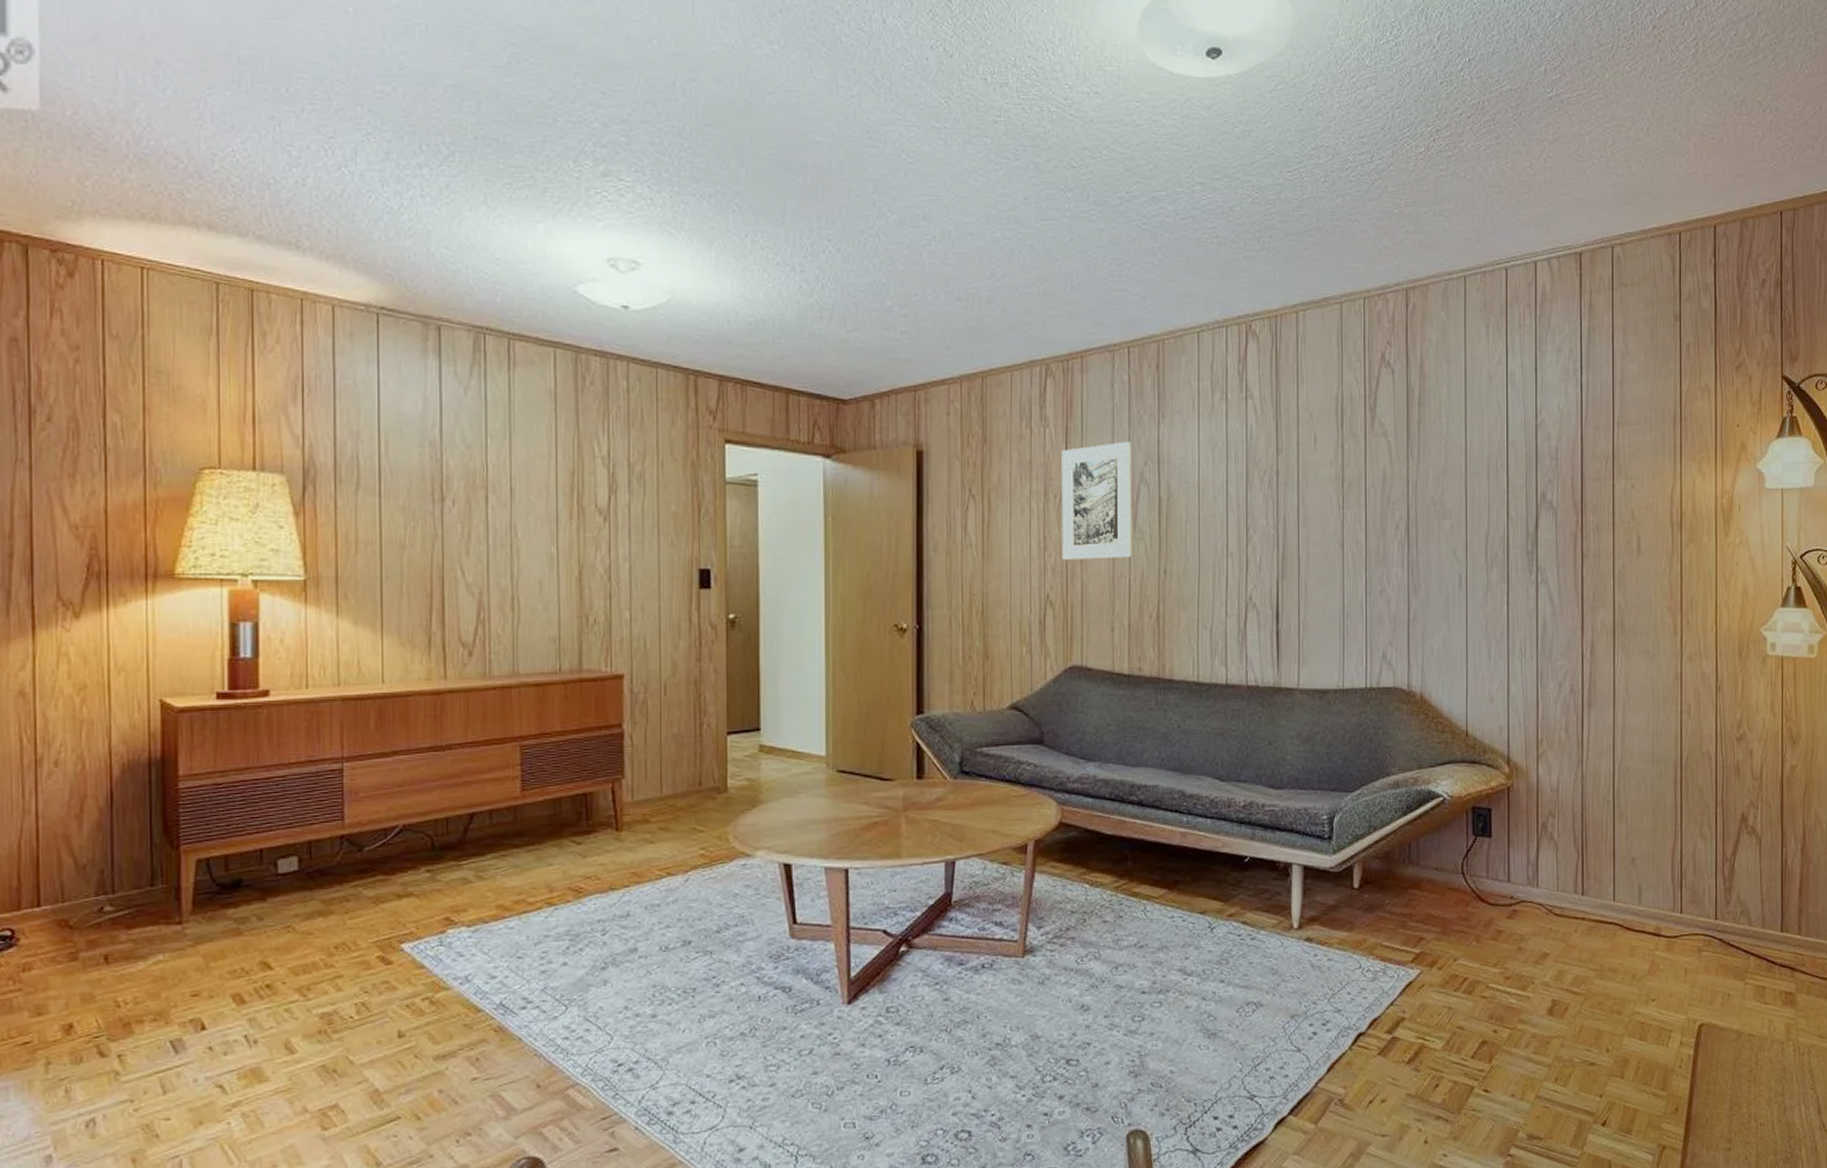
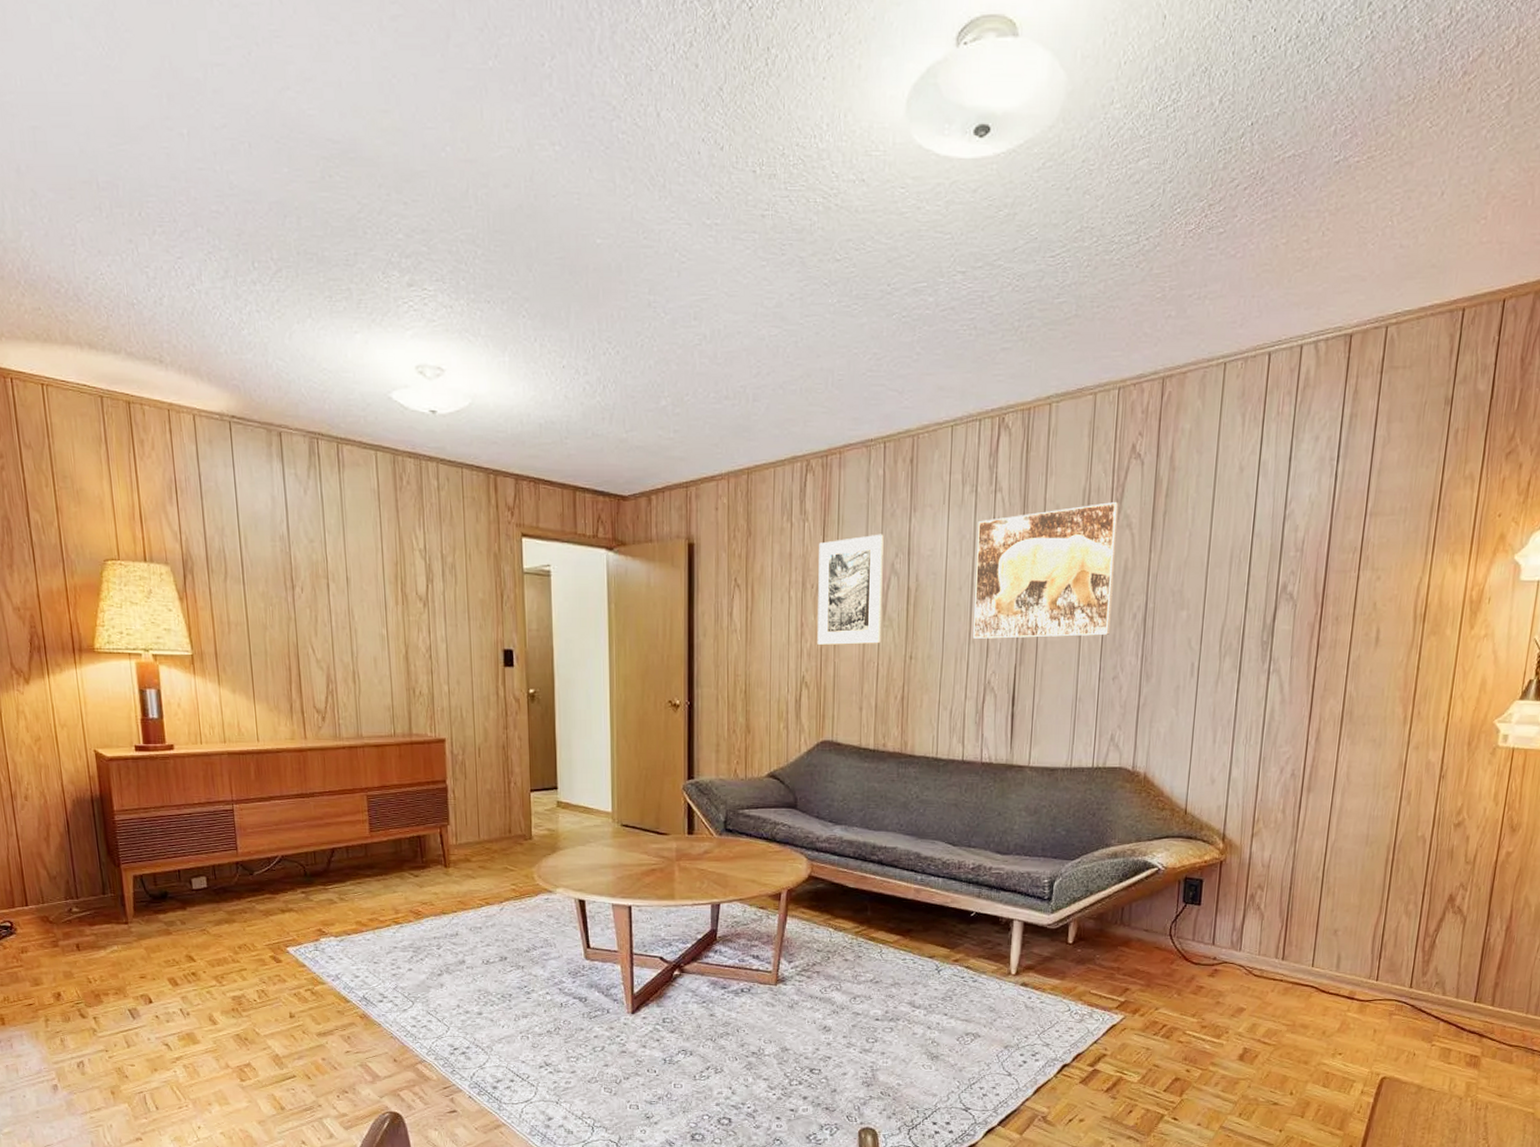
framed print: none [1229,409,1373,551] -> present [973,501,1119,639]

